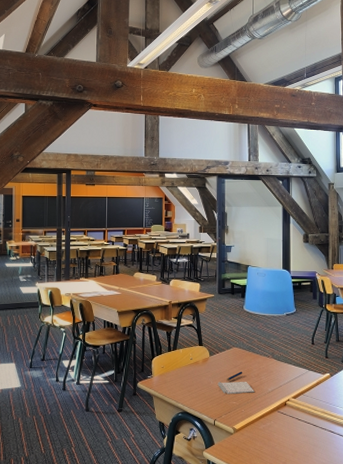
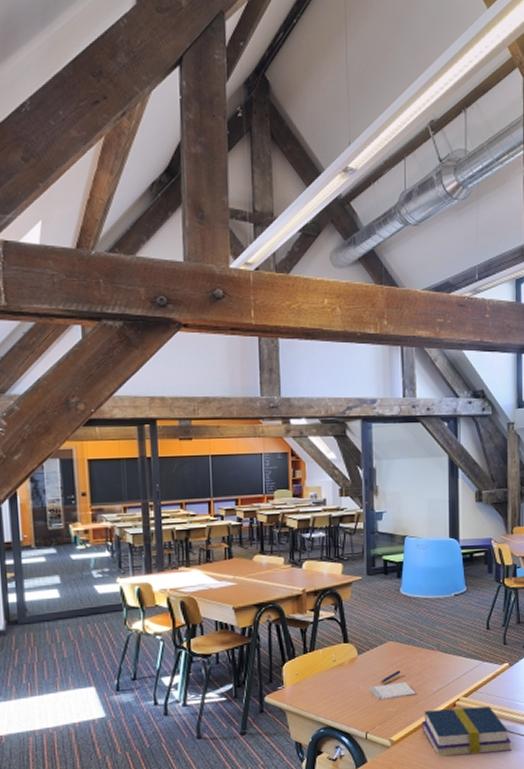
book: none [258,407,333,448] -> present [421,706,512,756]

